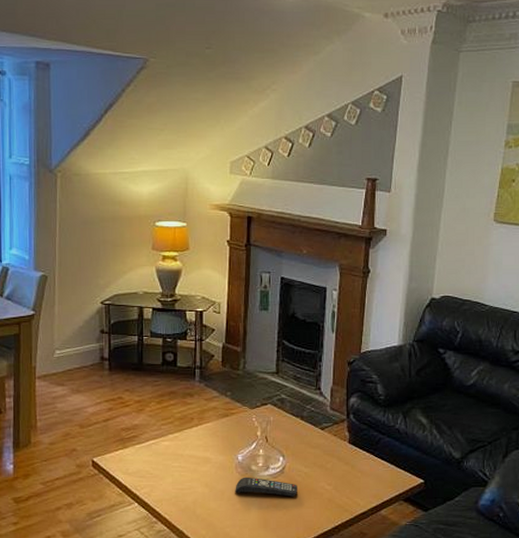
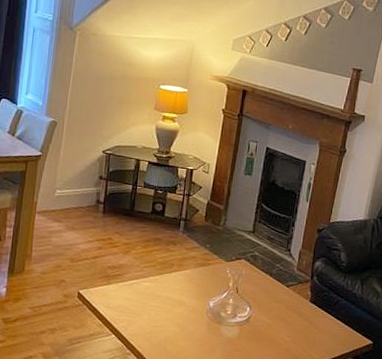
remote control: present [235,477,297,497] -> none [203,321,260,344]

